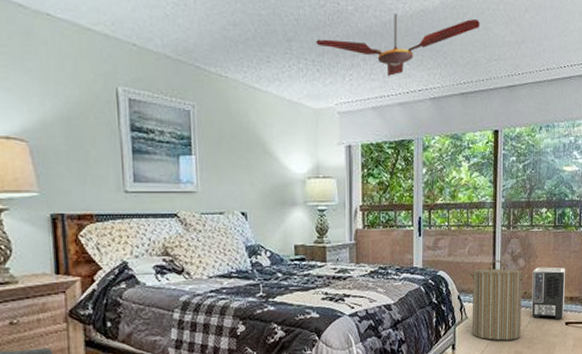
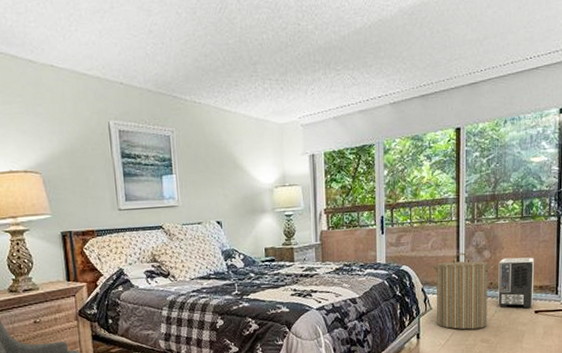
ceiling fan: present [316,13,480,77] -> none [279,22,439,88]

